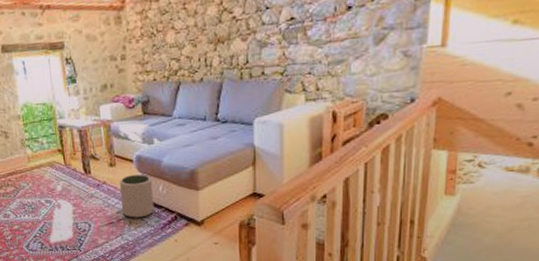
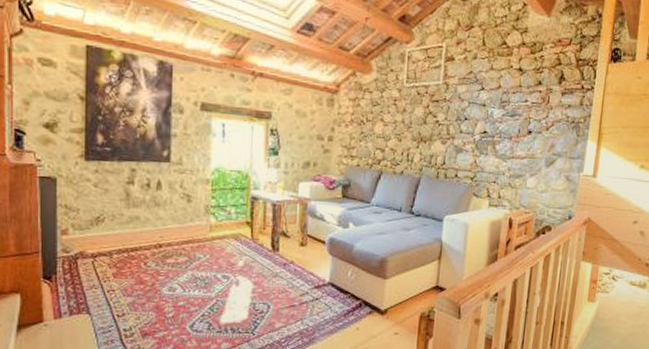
plant pot: present [119,175,155,218] -> none [306,257,342,303]

